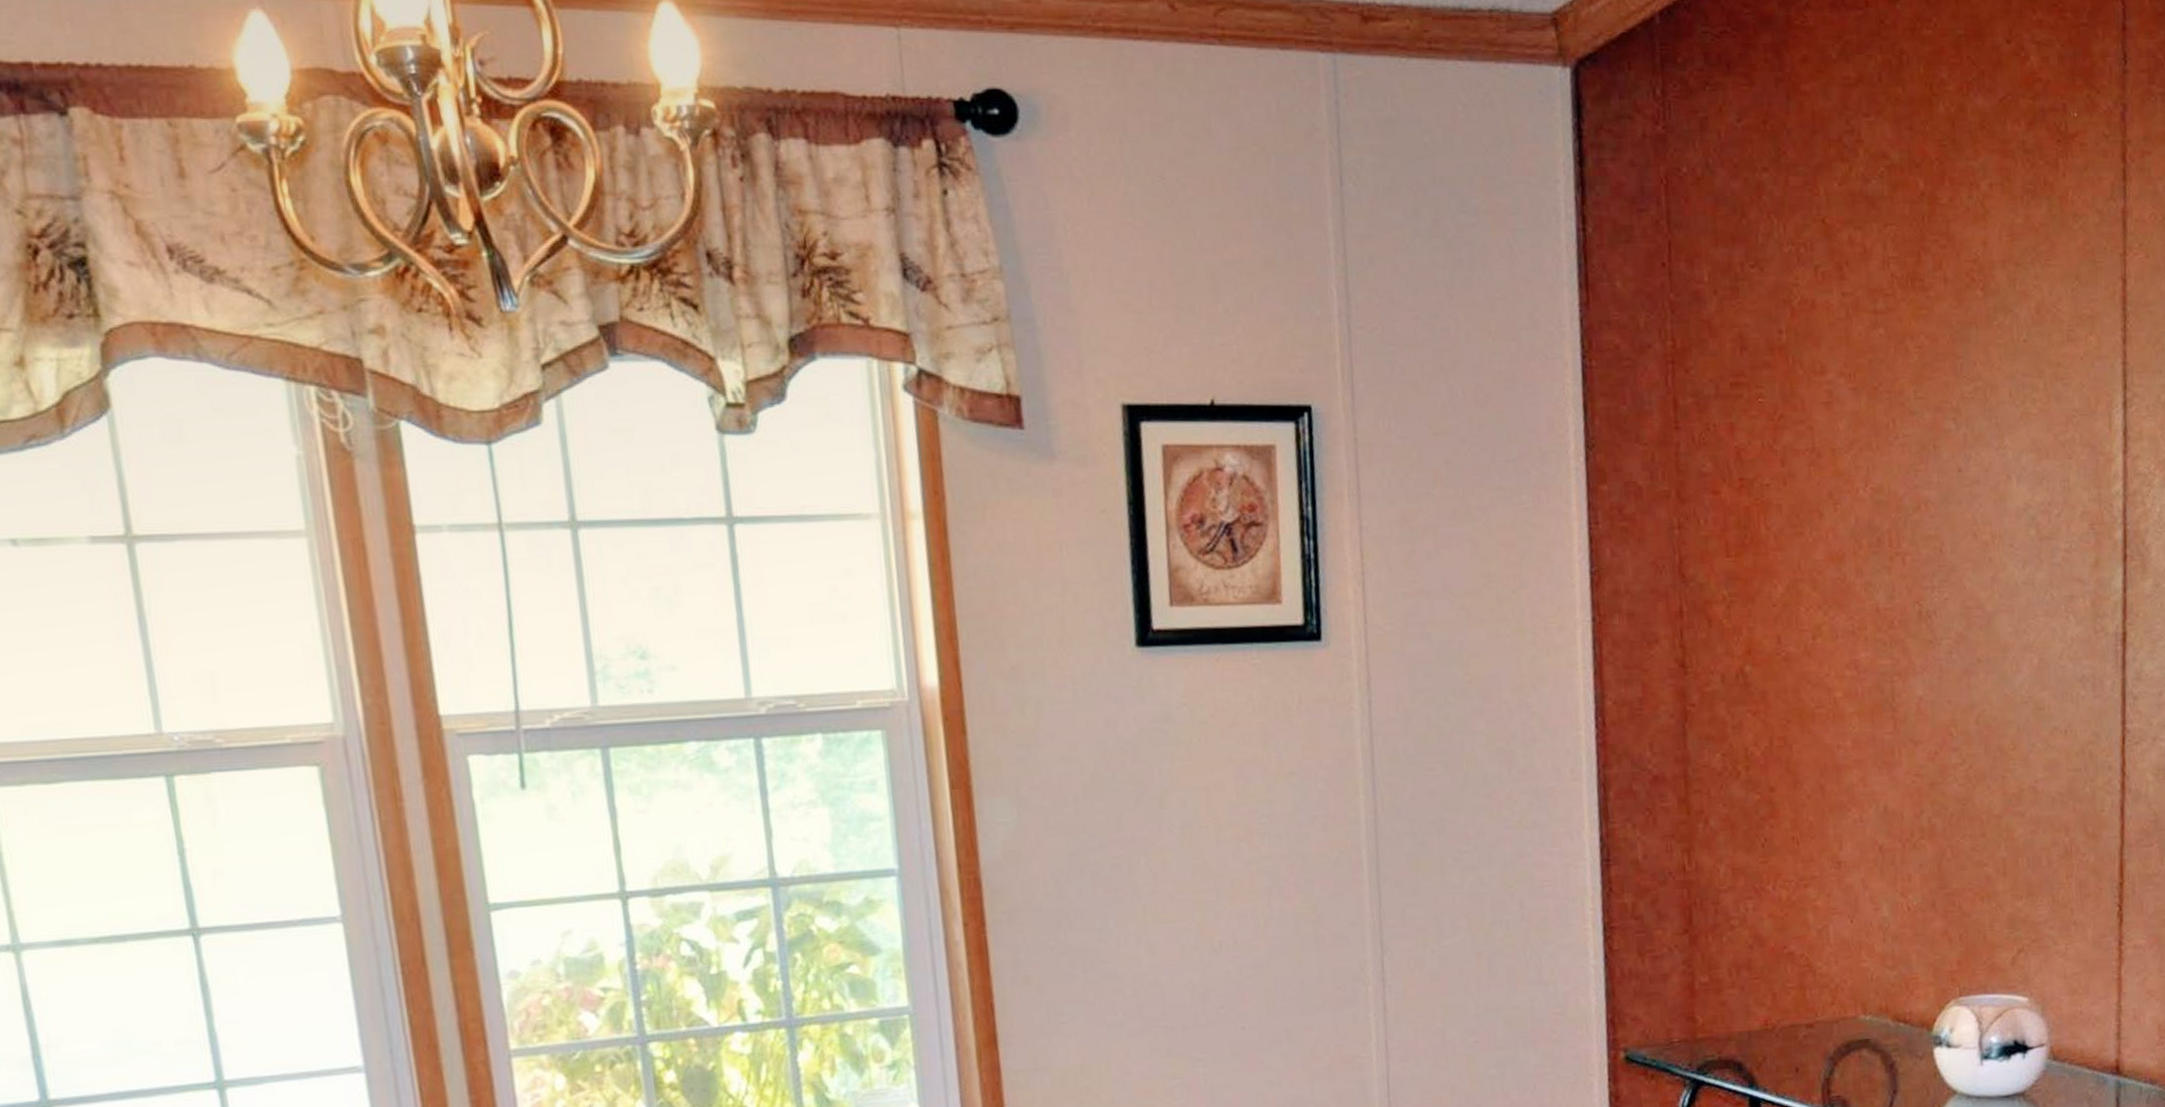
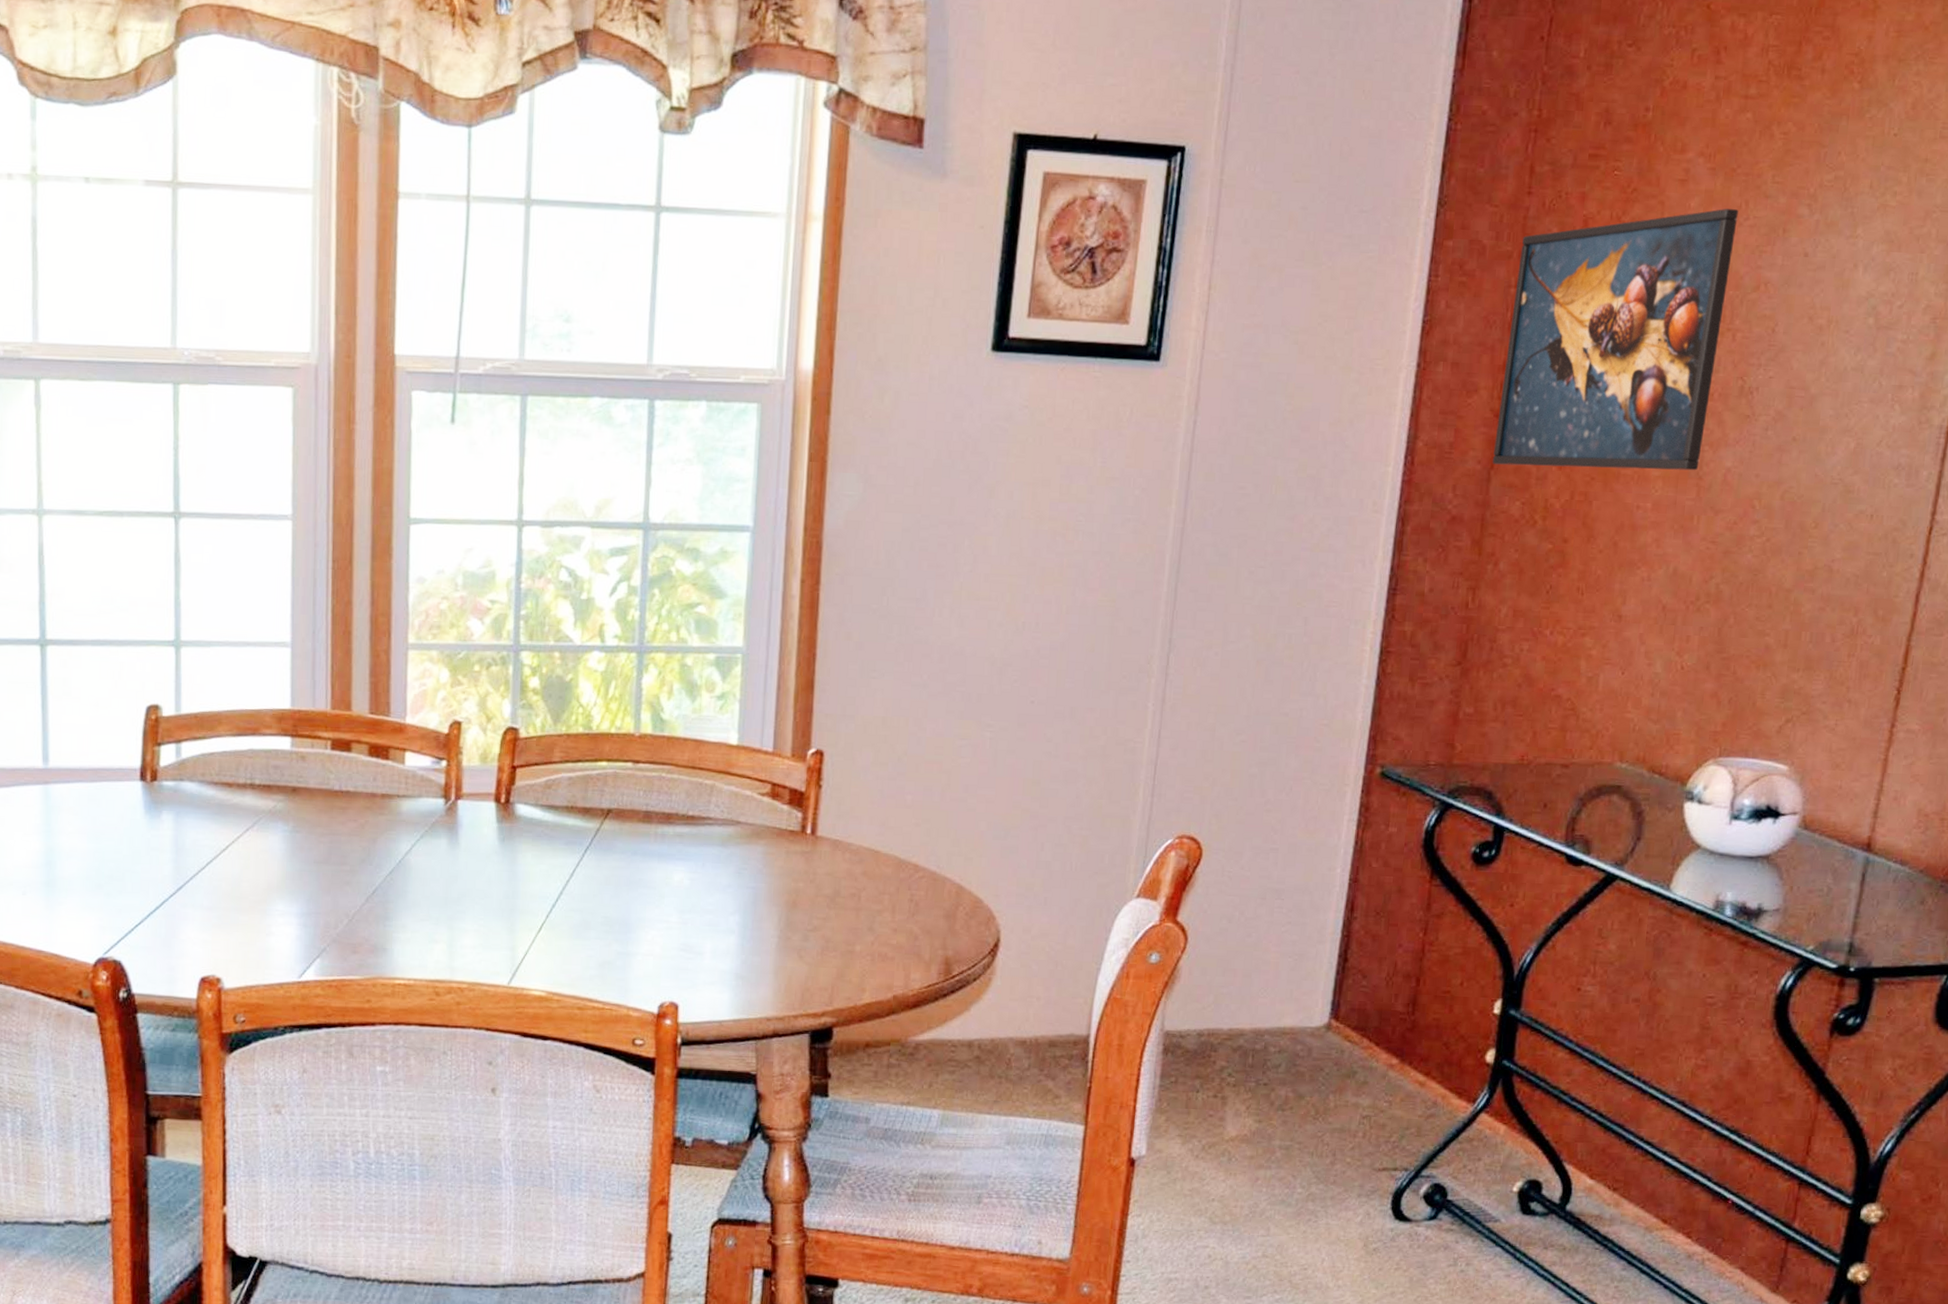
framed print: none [1678,428,1891,717] -> present [1492,208,1739,471]

